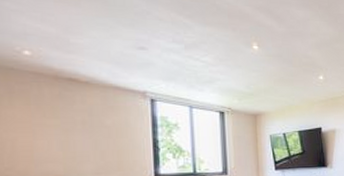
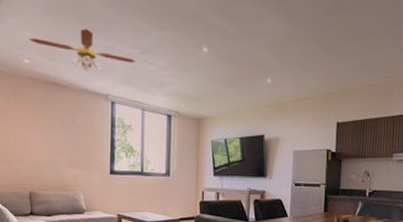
ceiling fan: none [30,19,179,66] -> present [29,28,137,71]

